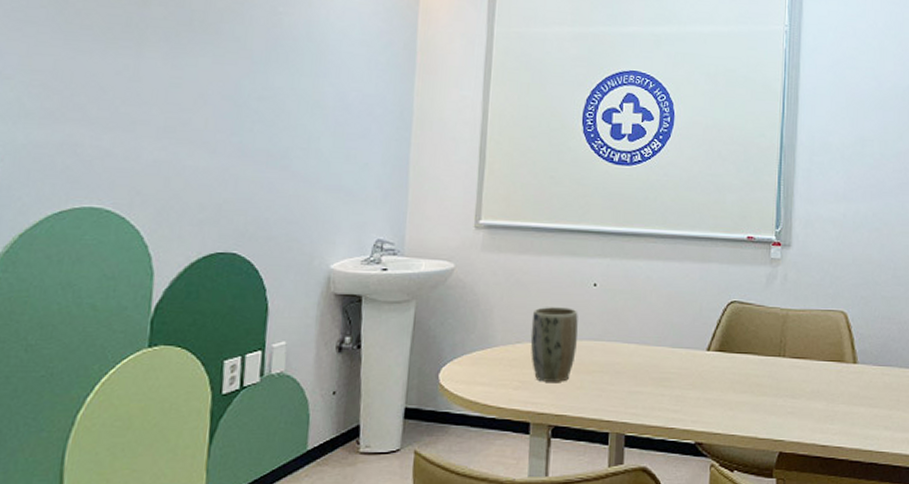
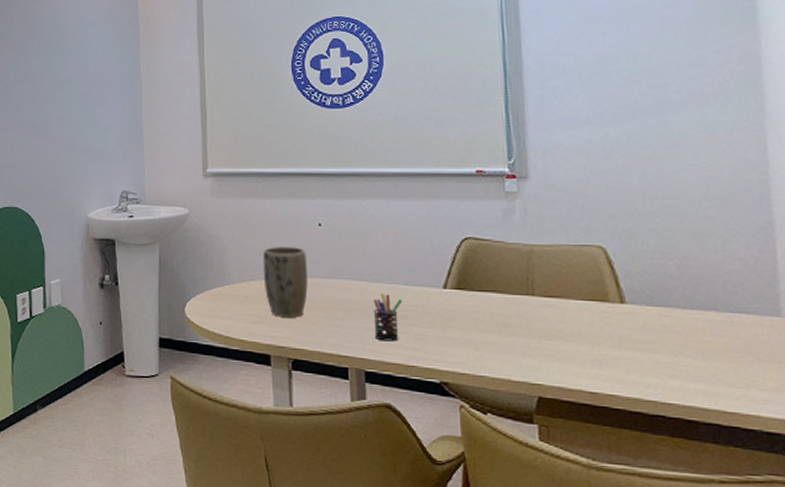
pen holder: none [638,357,669,404] -> present [373,294,403,342]

